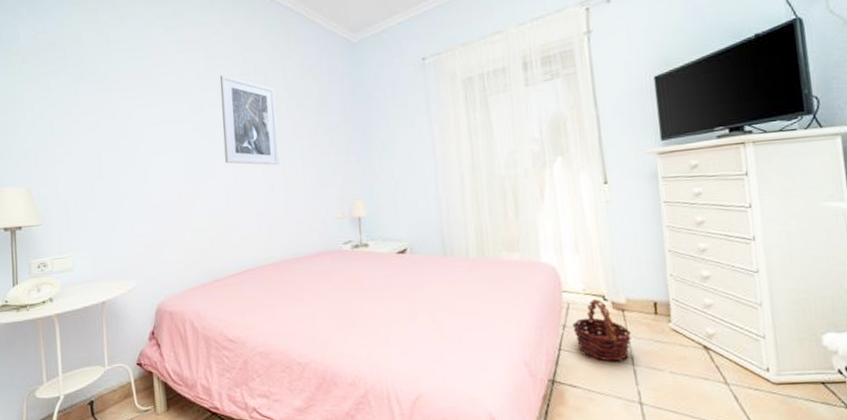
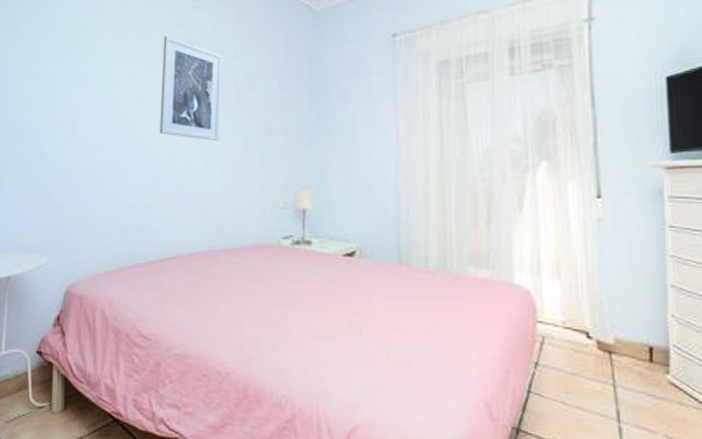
basket: present [572,298,632,361] -> none [547,334,619,414]

